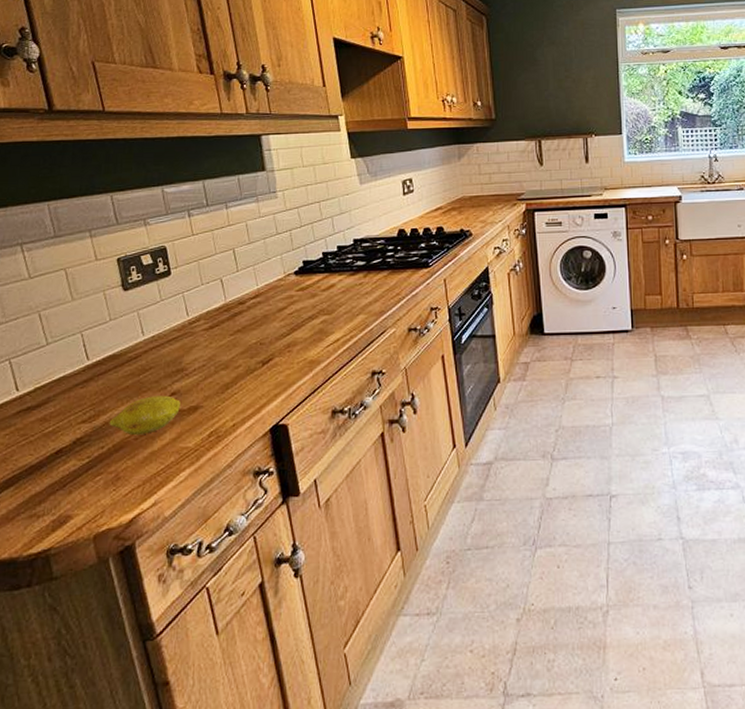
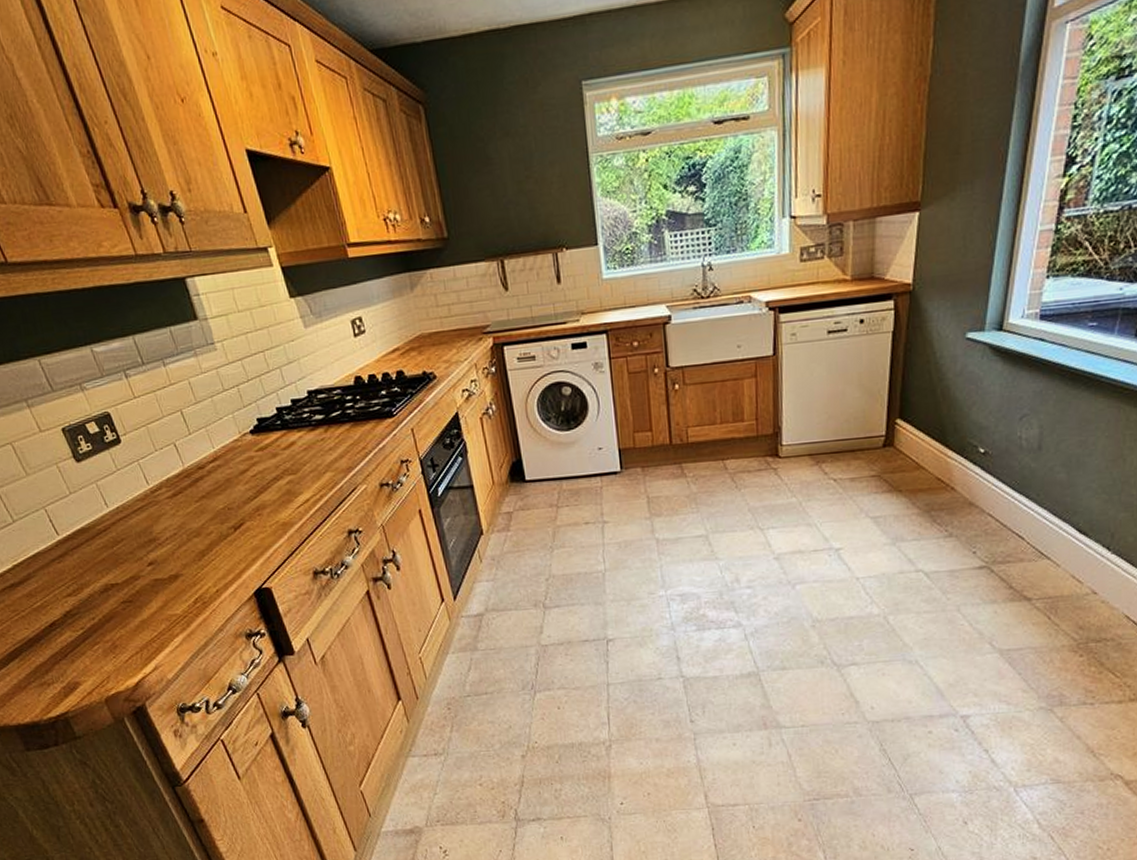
fruit: present [109,395,180,436] -> none [93,565,161,606]

